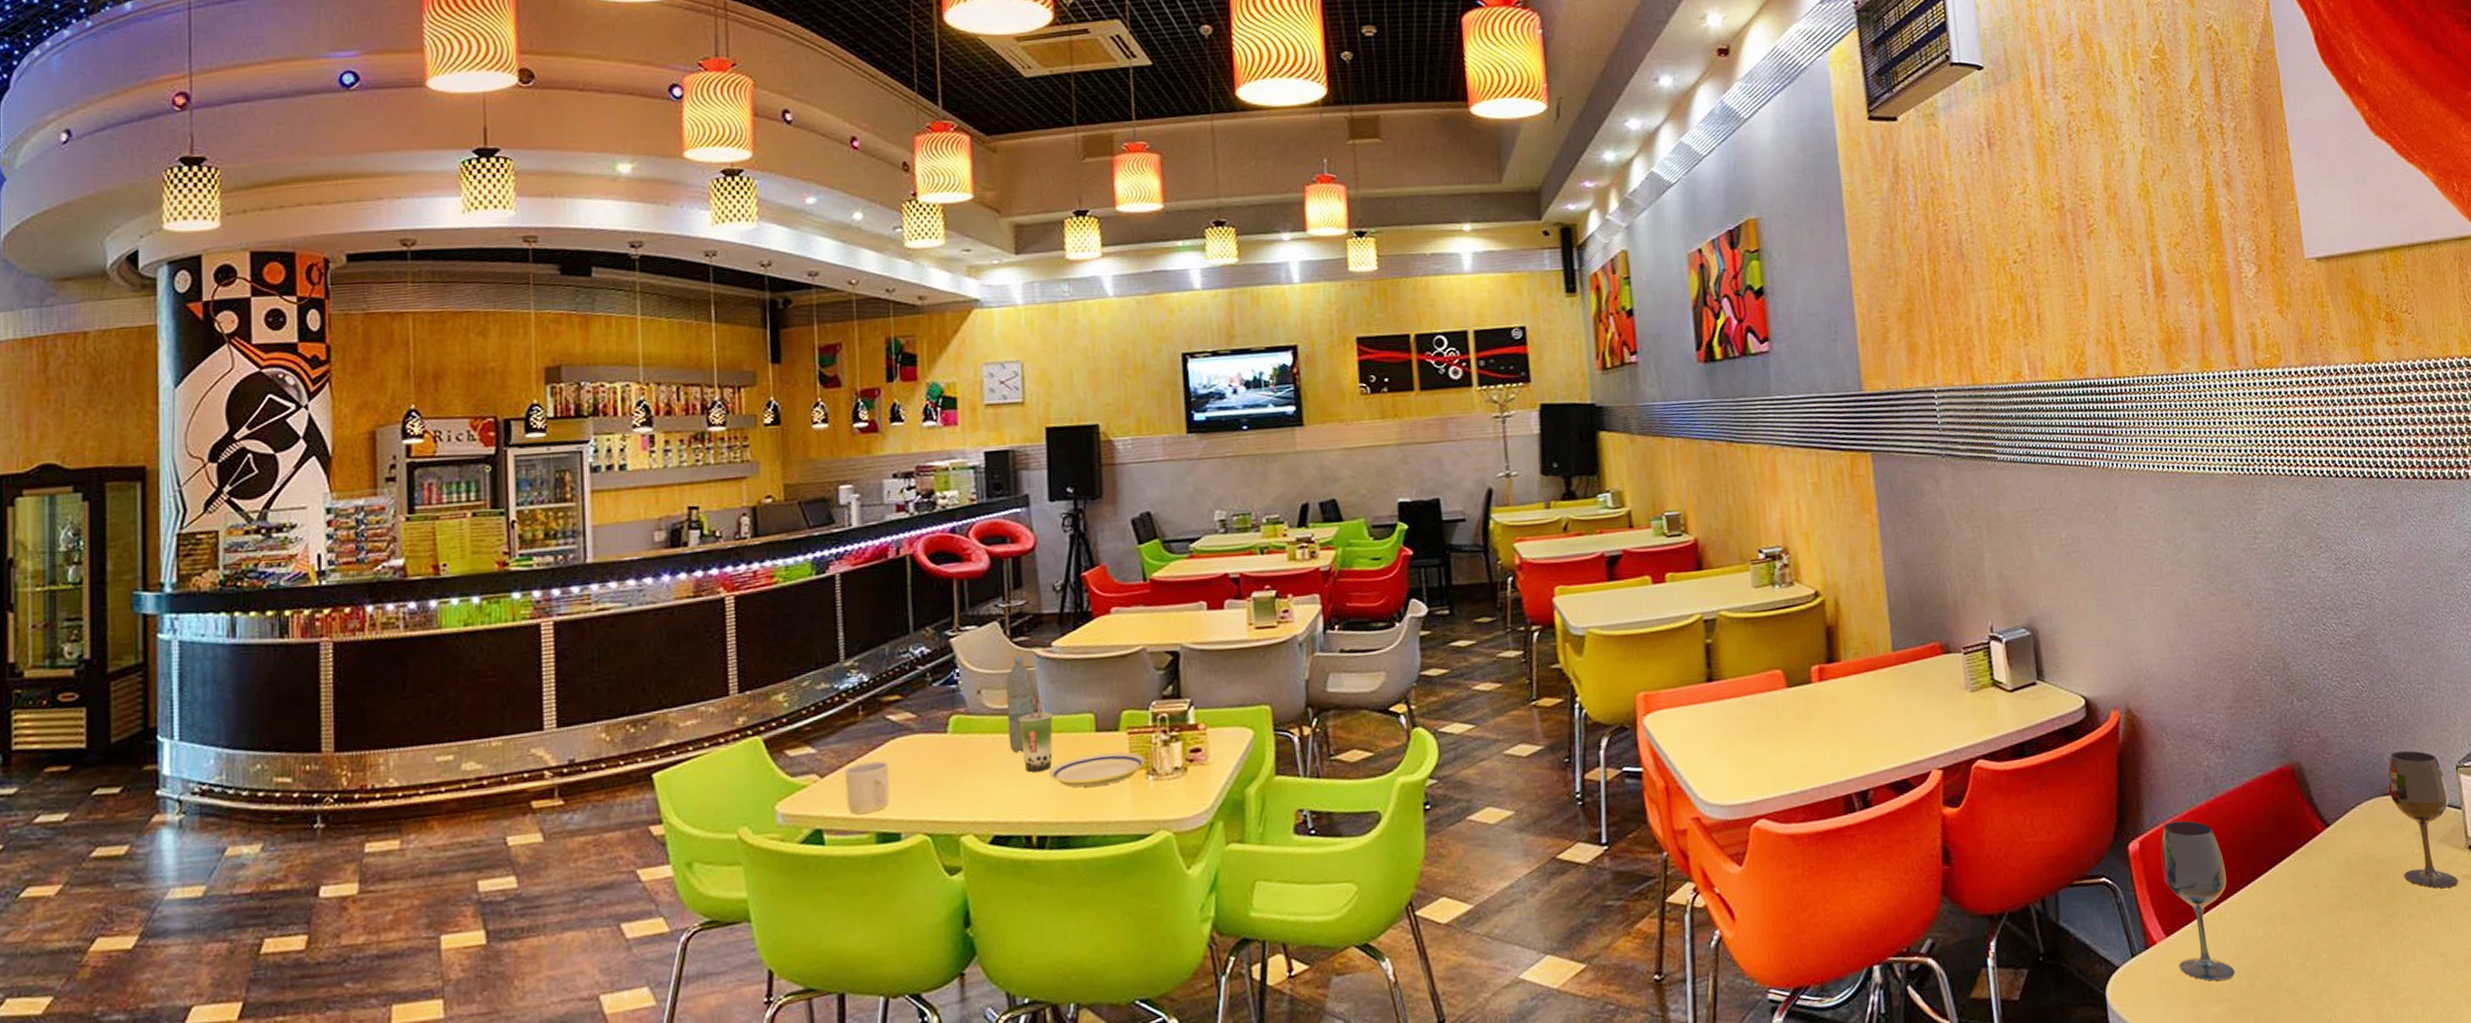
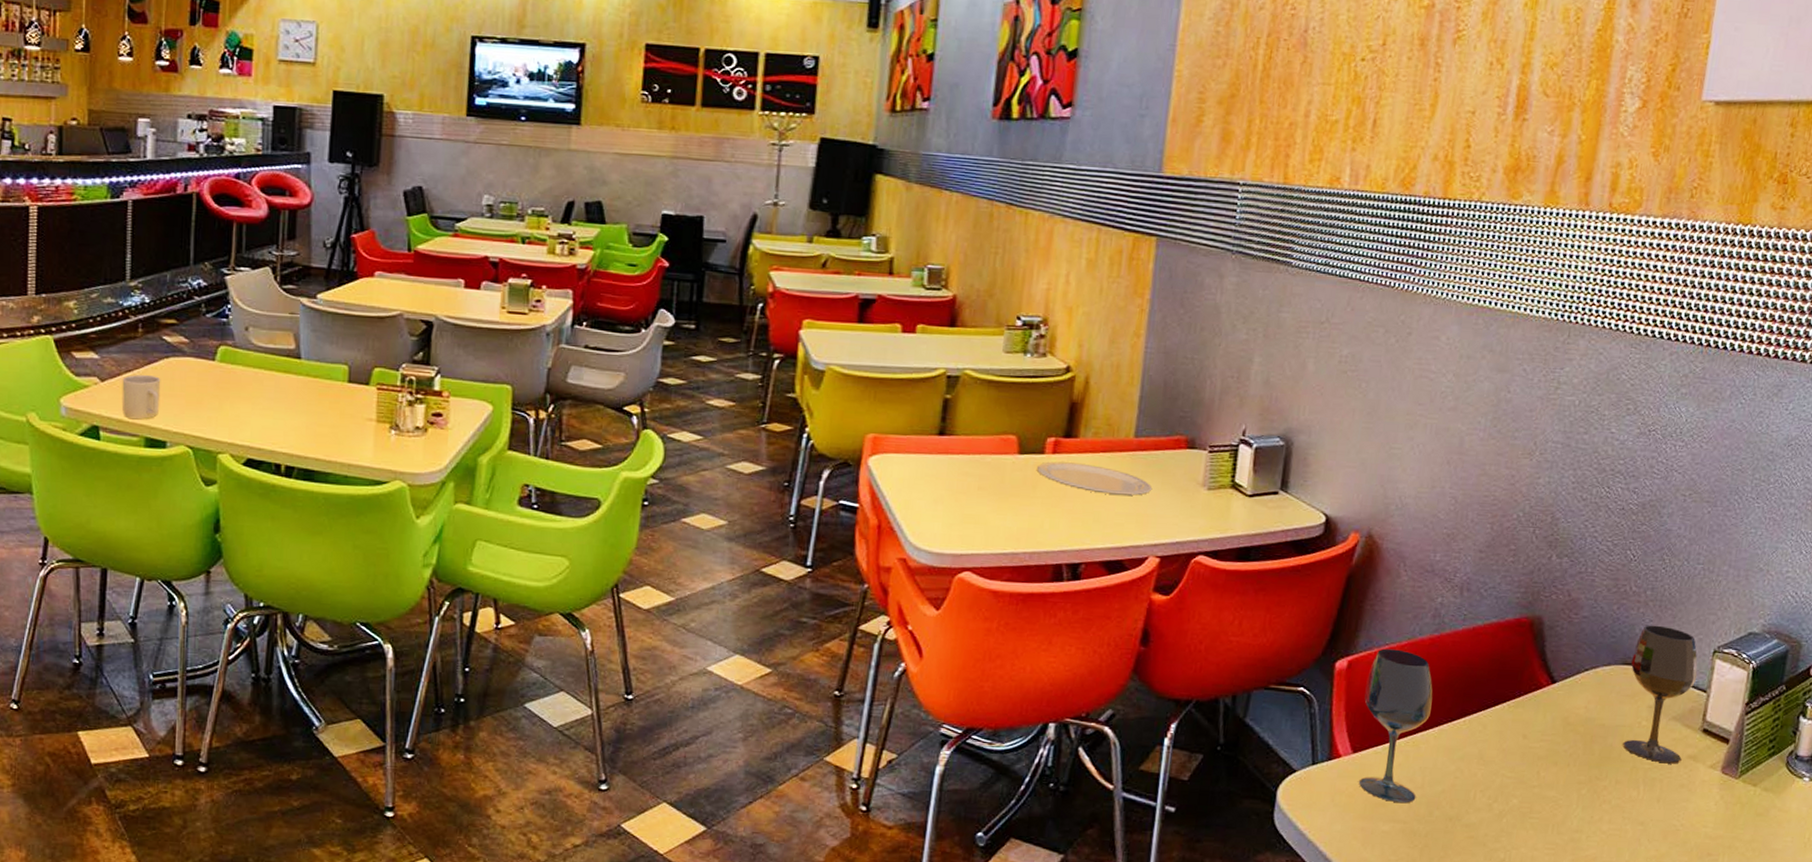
water bottle: present [1005,655,1035,754] -> none [269,301,297,390]
beverage cup: present [1018,701,1053,772] -> none [280,346,312,409]
plate: present [1049,751,1146,788] -> none [302,402,390,431]
plate: none [1808,686,1920,715] -> present [1037,461,1153,496]

